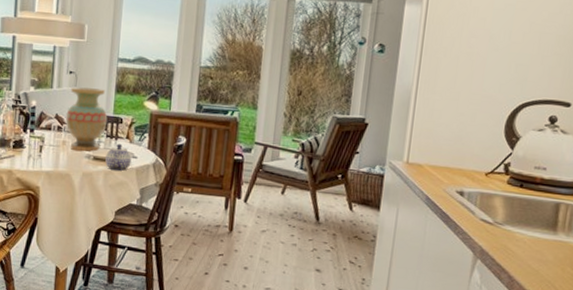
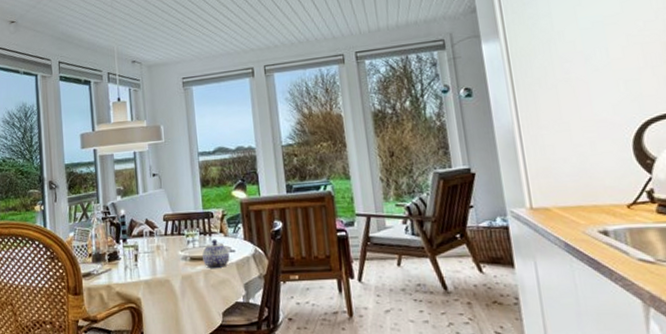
vase: present [65,87,108,152] -> none [156,186,198,255]

